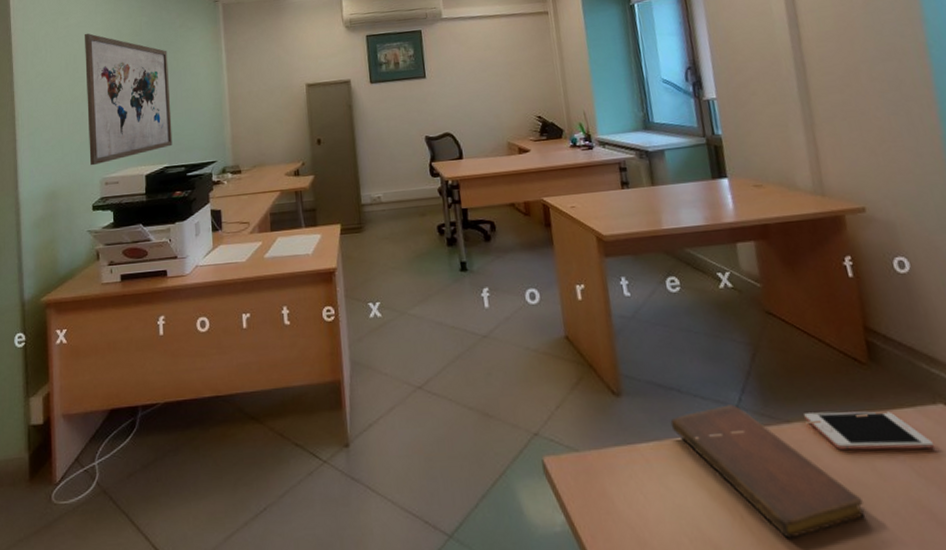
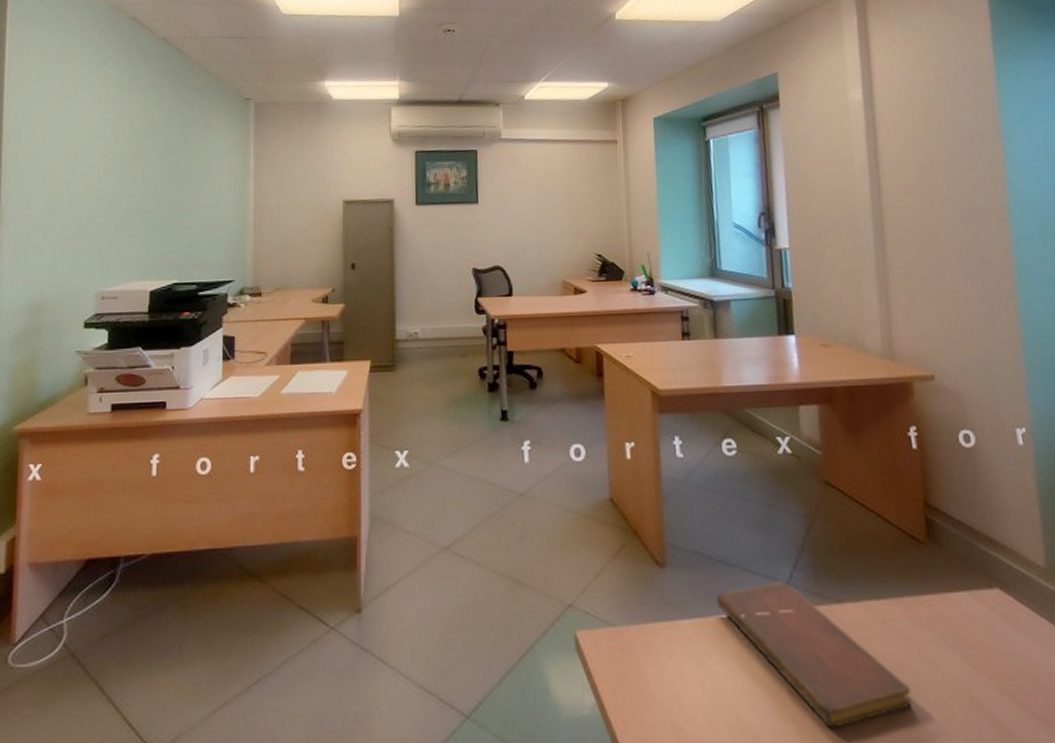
wall art: present [85,33,173,166] -> none [85,123,187,277]
cell phone: present [804,411,935,450] -> none [856,592,988,637]

